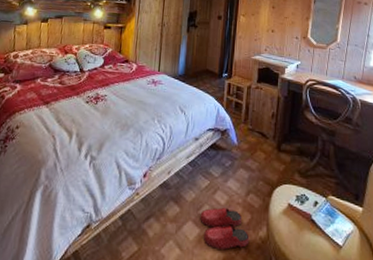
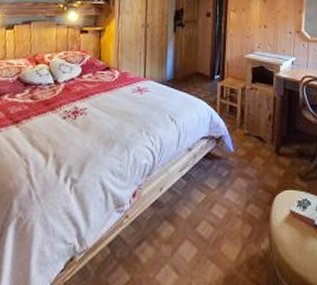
slippers: present [200,208,250,250] -> none [197,222,252,268]

